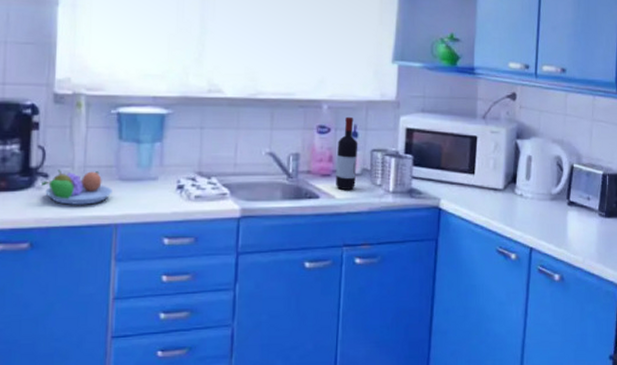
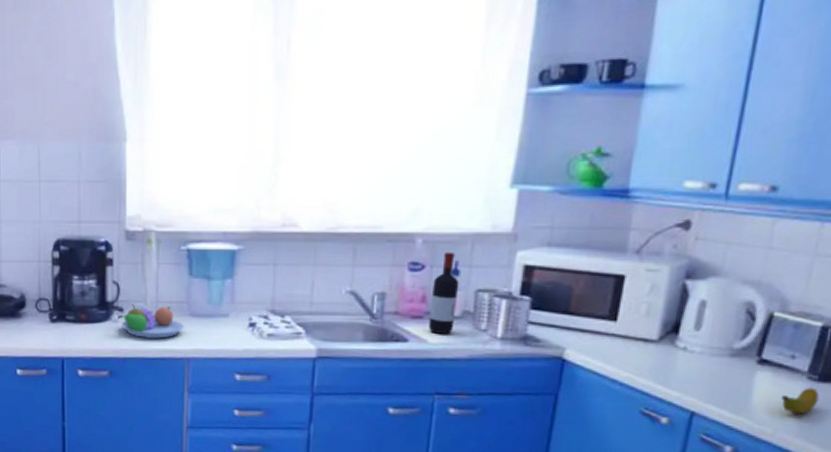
banana: none [585,222,608,244] -> present [781,387,820,414]

